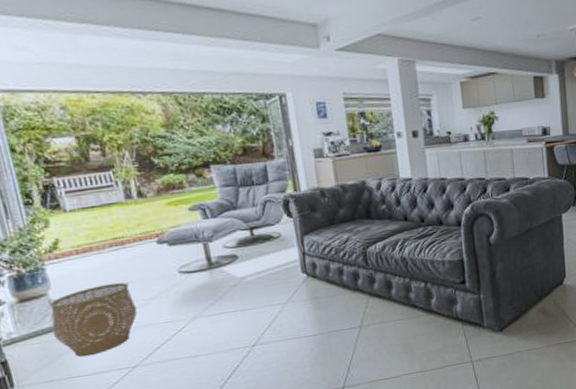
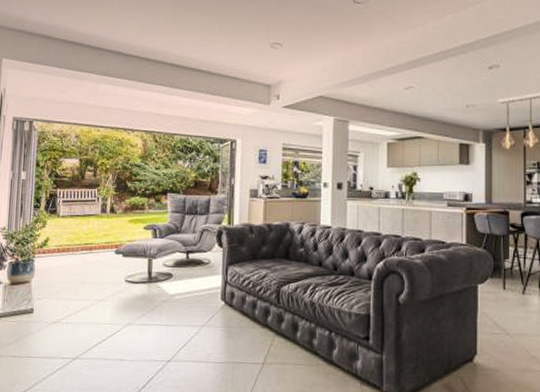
basket: present [48,282,138,357] -> none [26,281,88,340]

